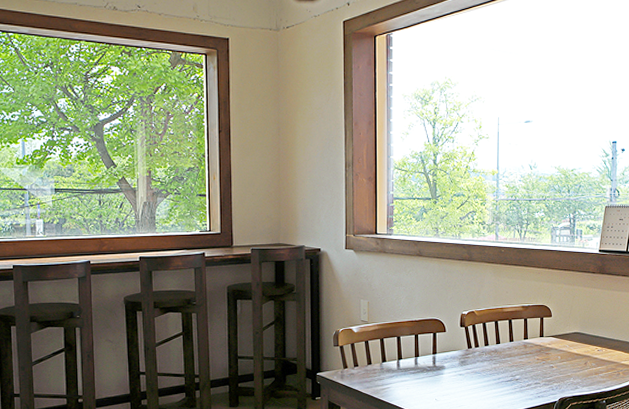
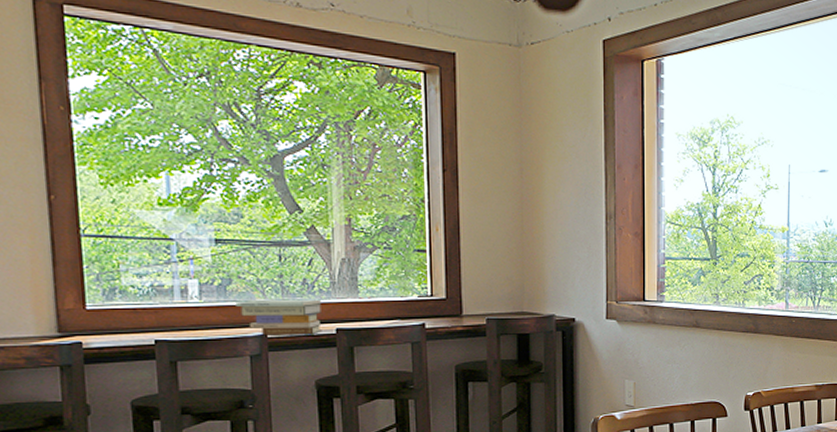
books: none [68,234,129,262] -> present [236,299,321,336]

